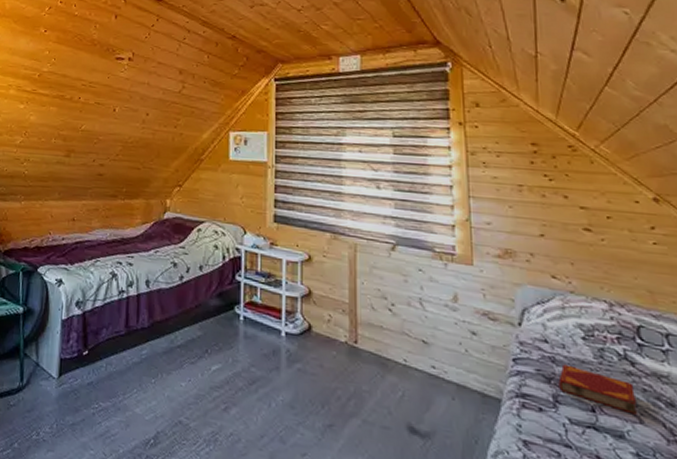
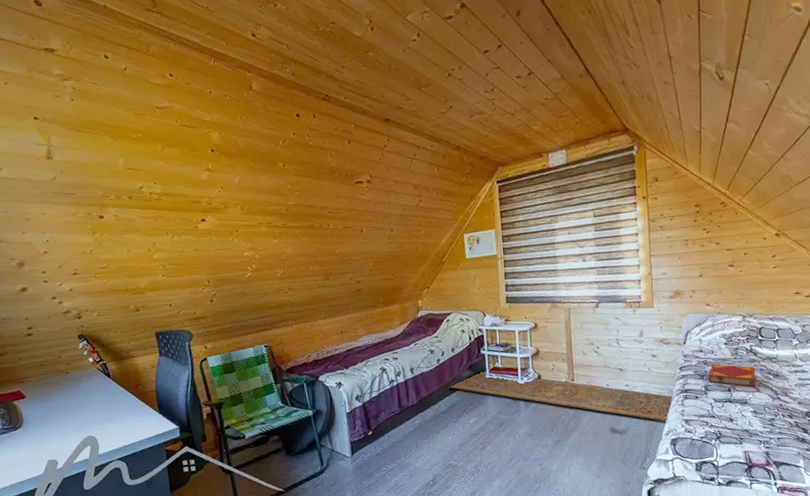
rug: none [189,303,502,437] -> present [448,371,672,422]

